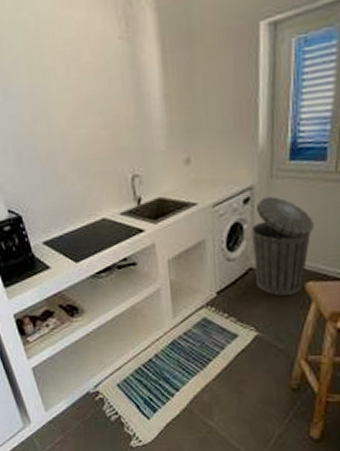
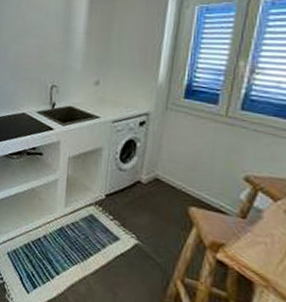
trash can: present [251,196,314,296] -> none [141,123,202,215]

